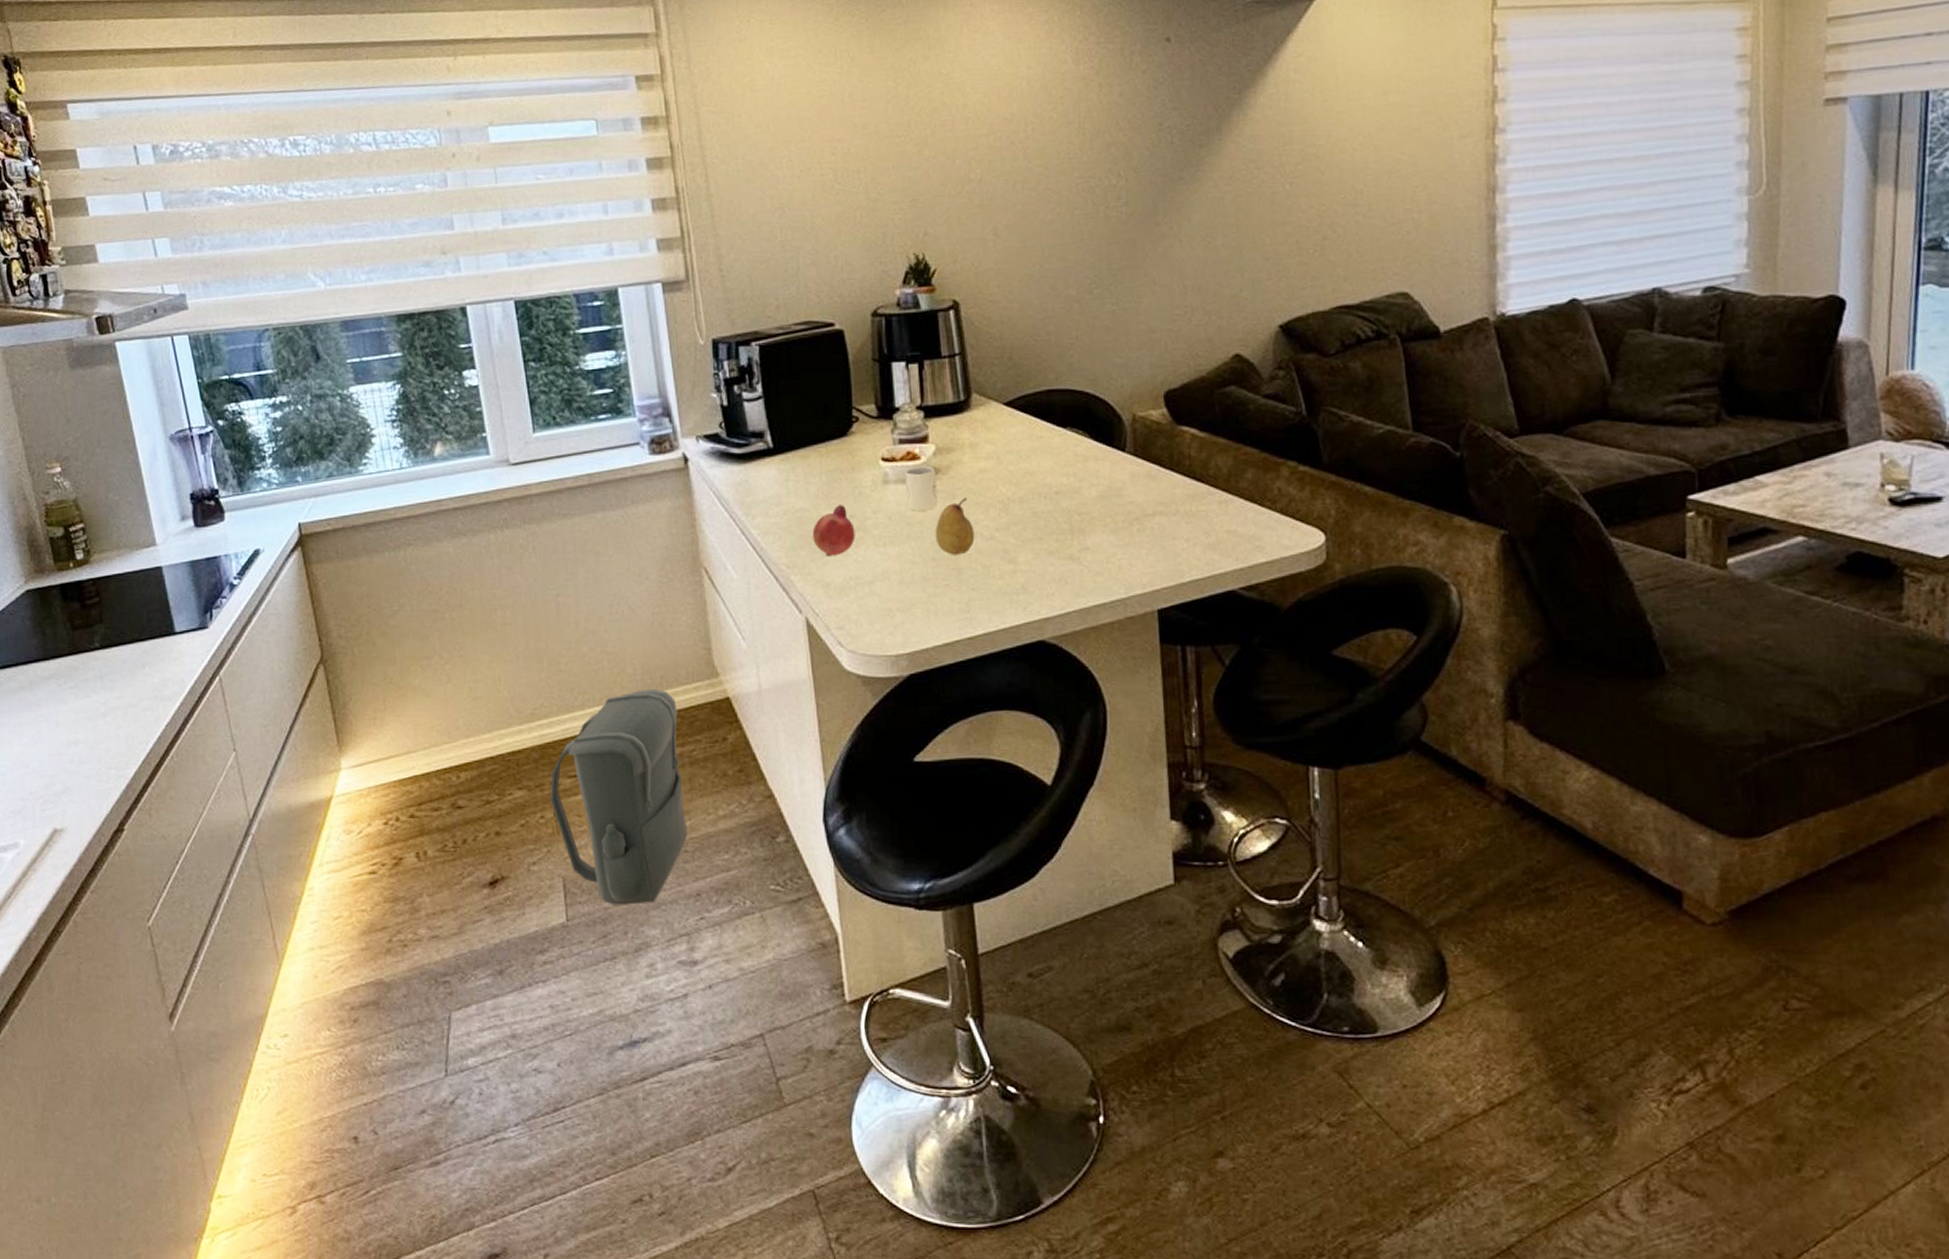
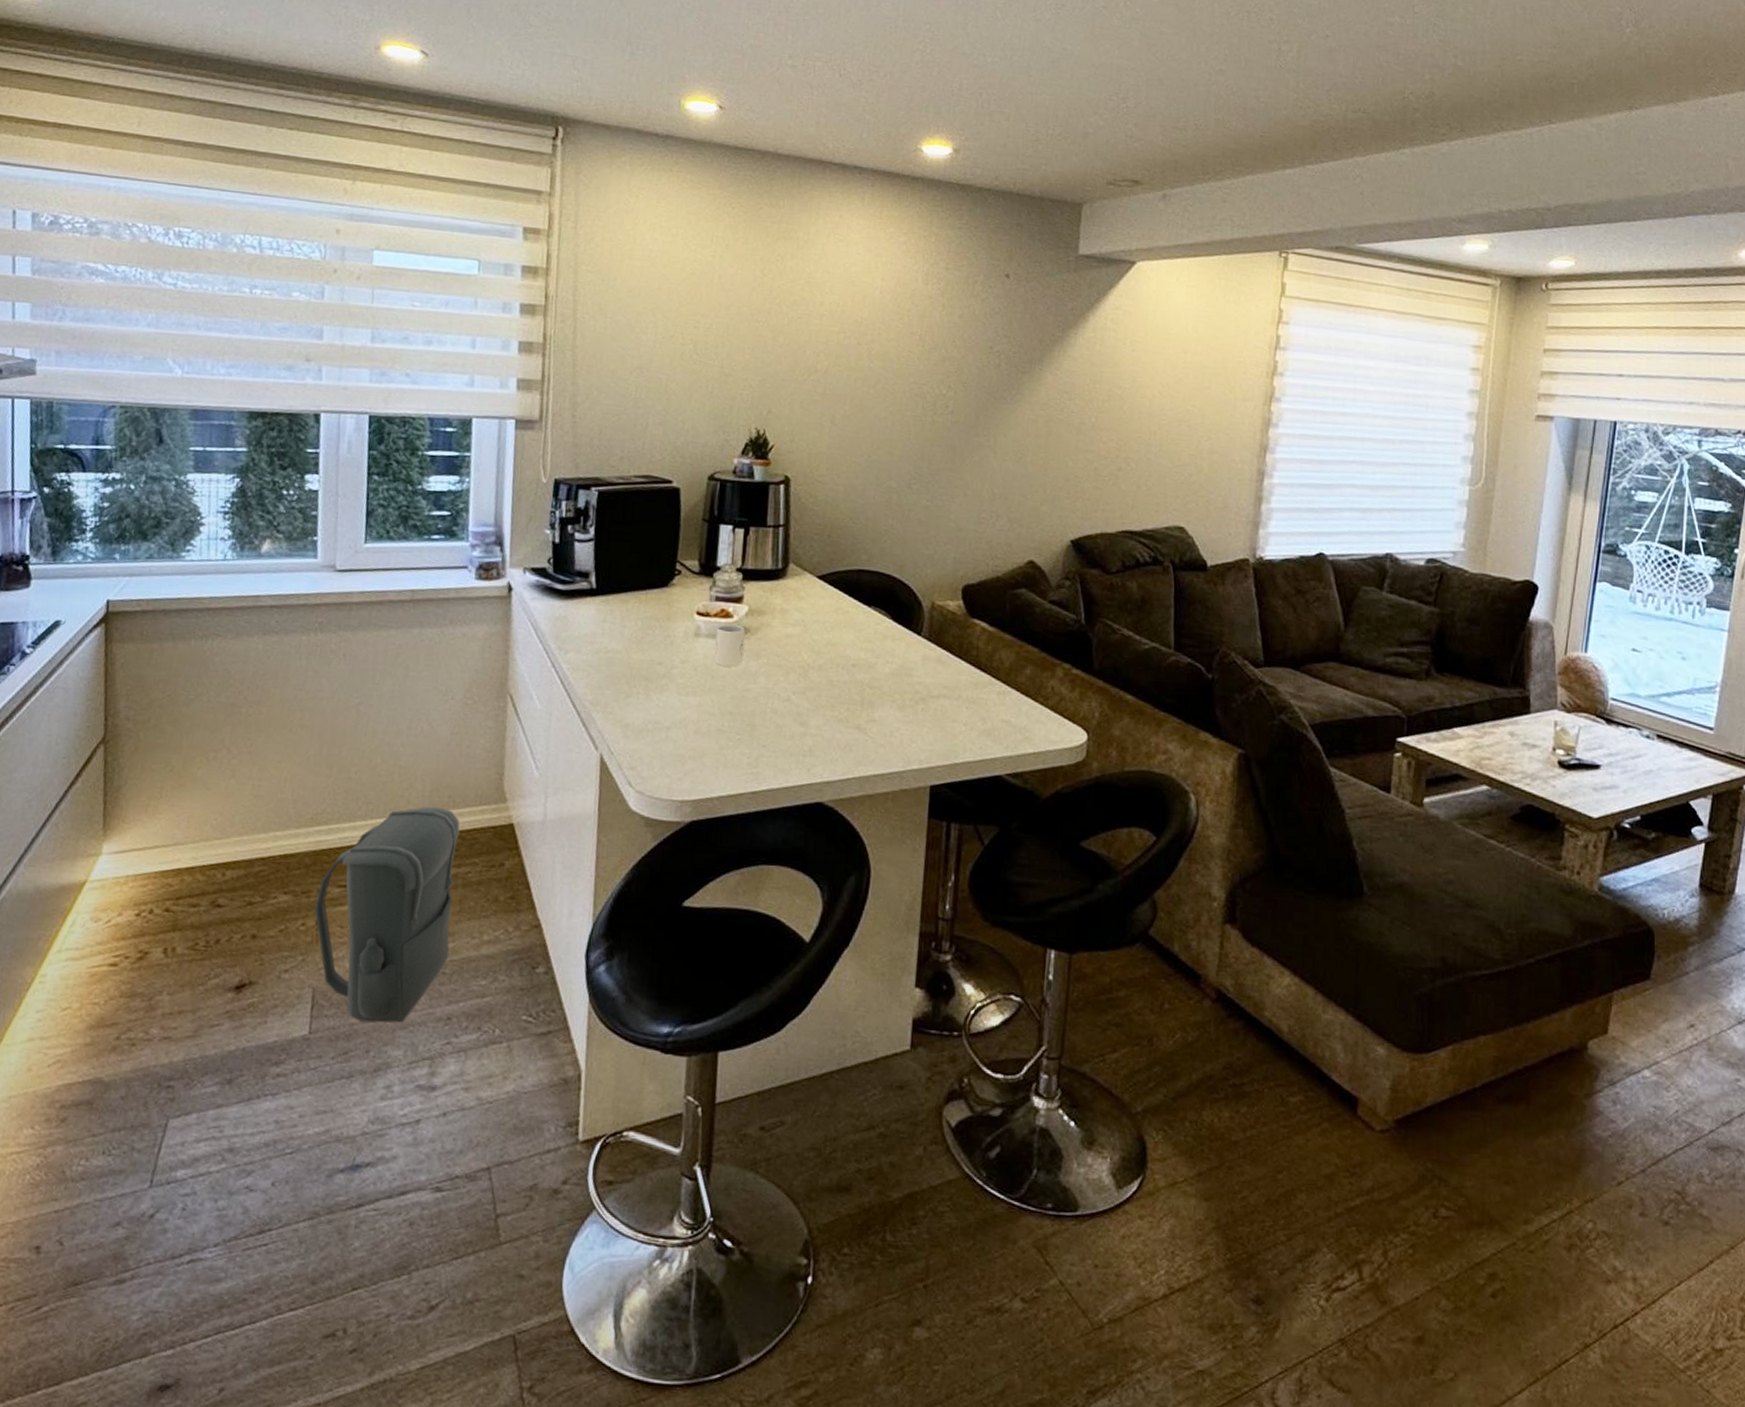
fruit: present [812,503,856,557] -> none [619,650,661,700]
fruit: present [935,498,975,557] -> none [735,659,773,713]

